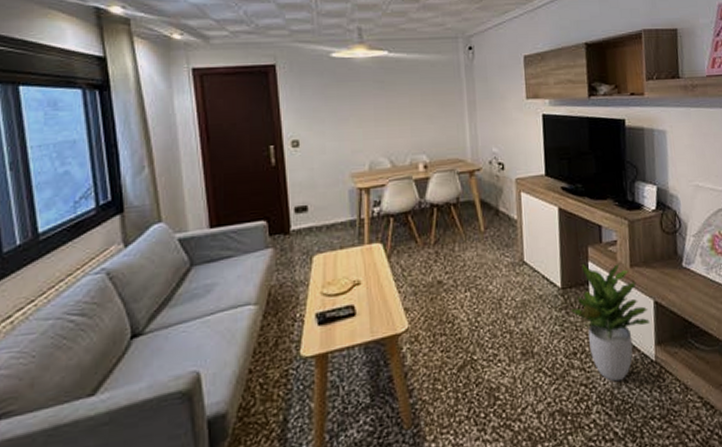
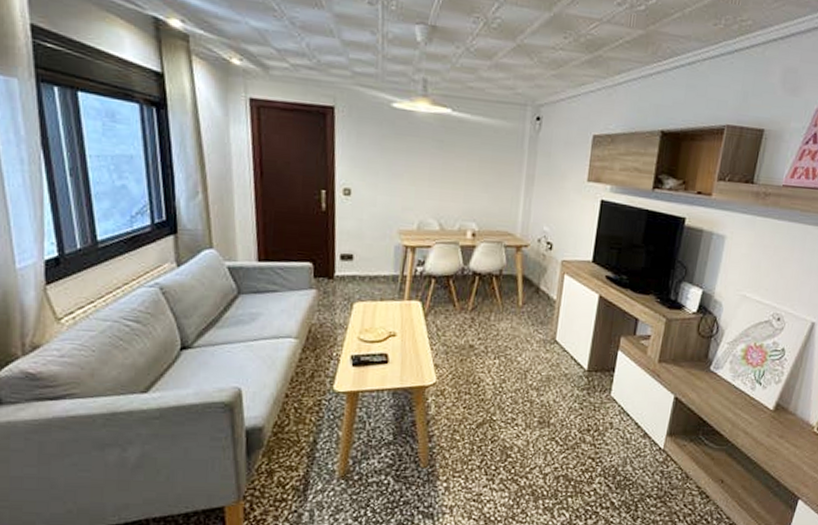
potted plant: present [571,263,650,382] -> none [593,351,668,461]

